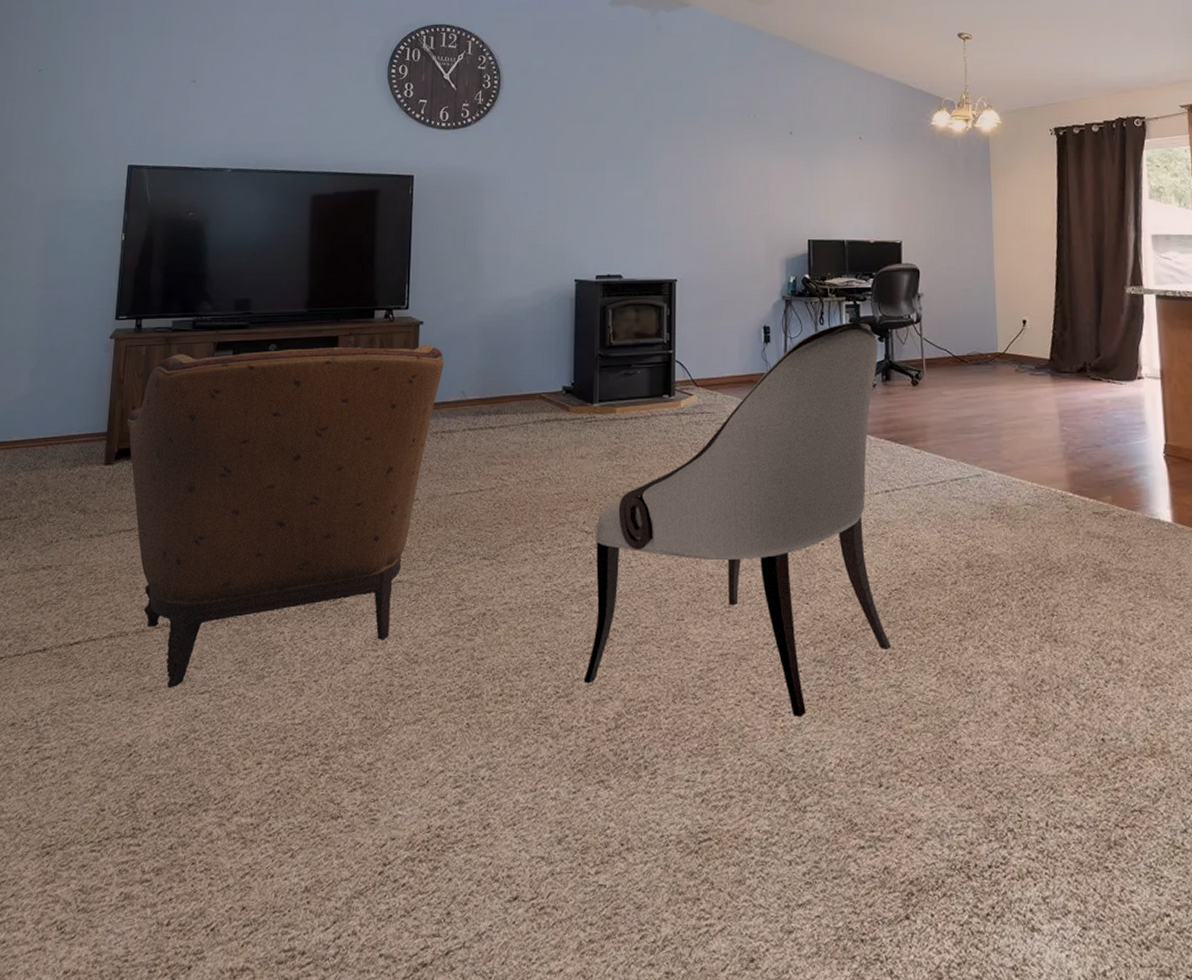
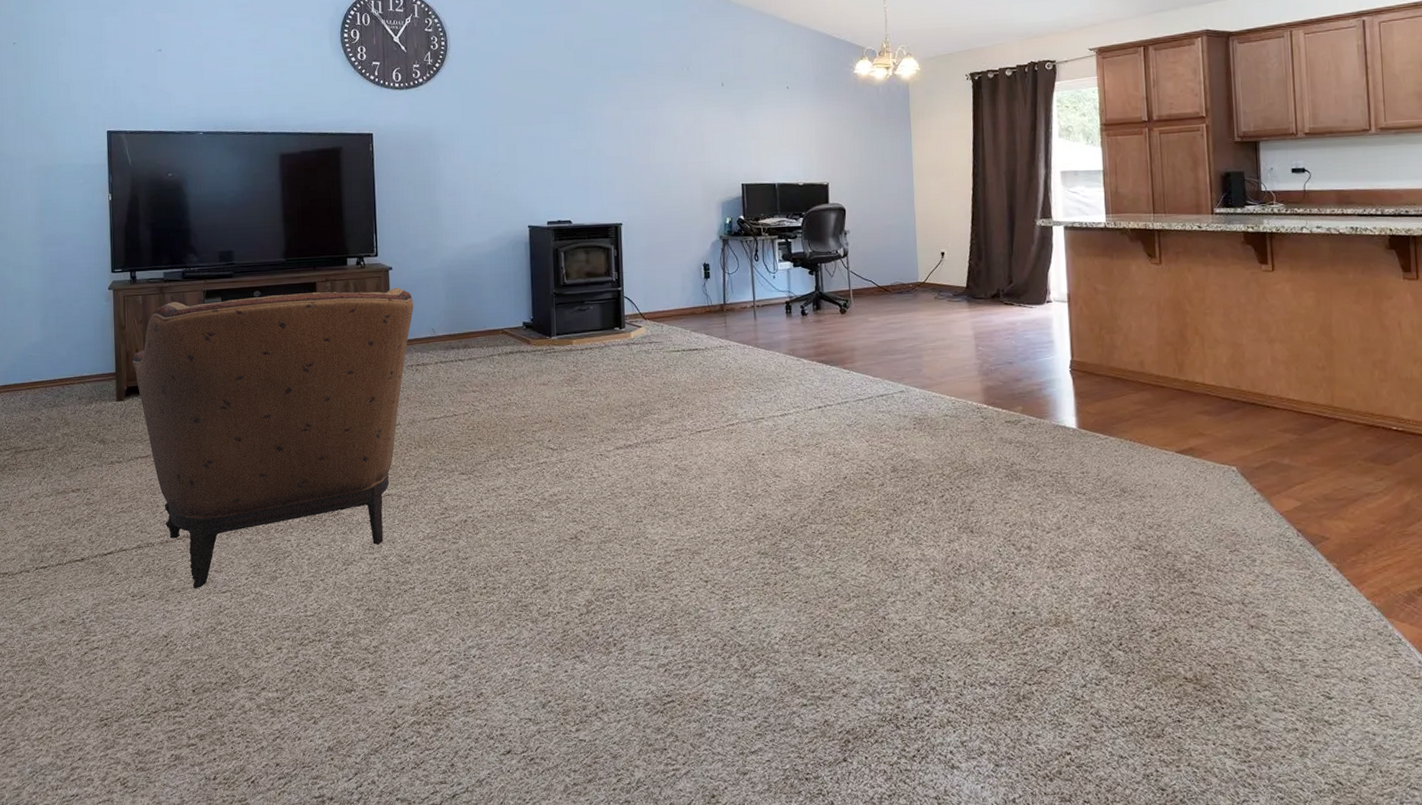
armchair: present [583,322,892,718] -> none [556,258,827,601]

